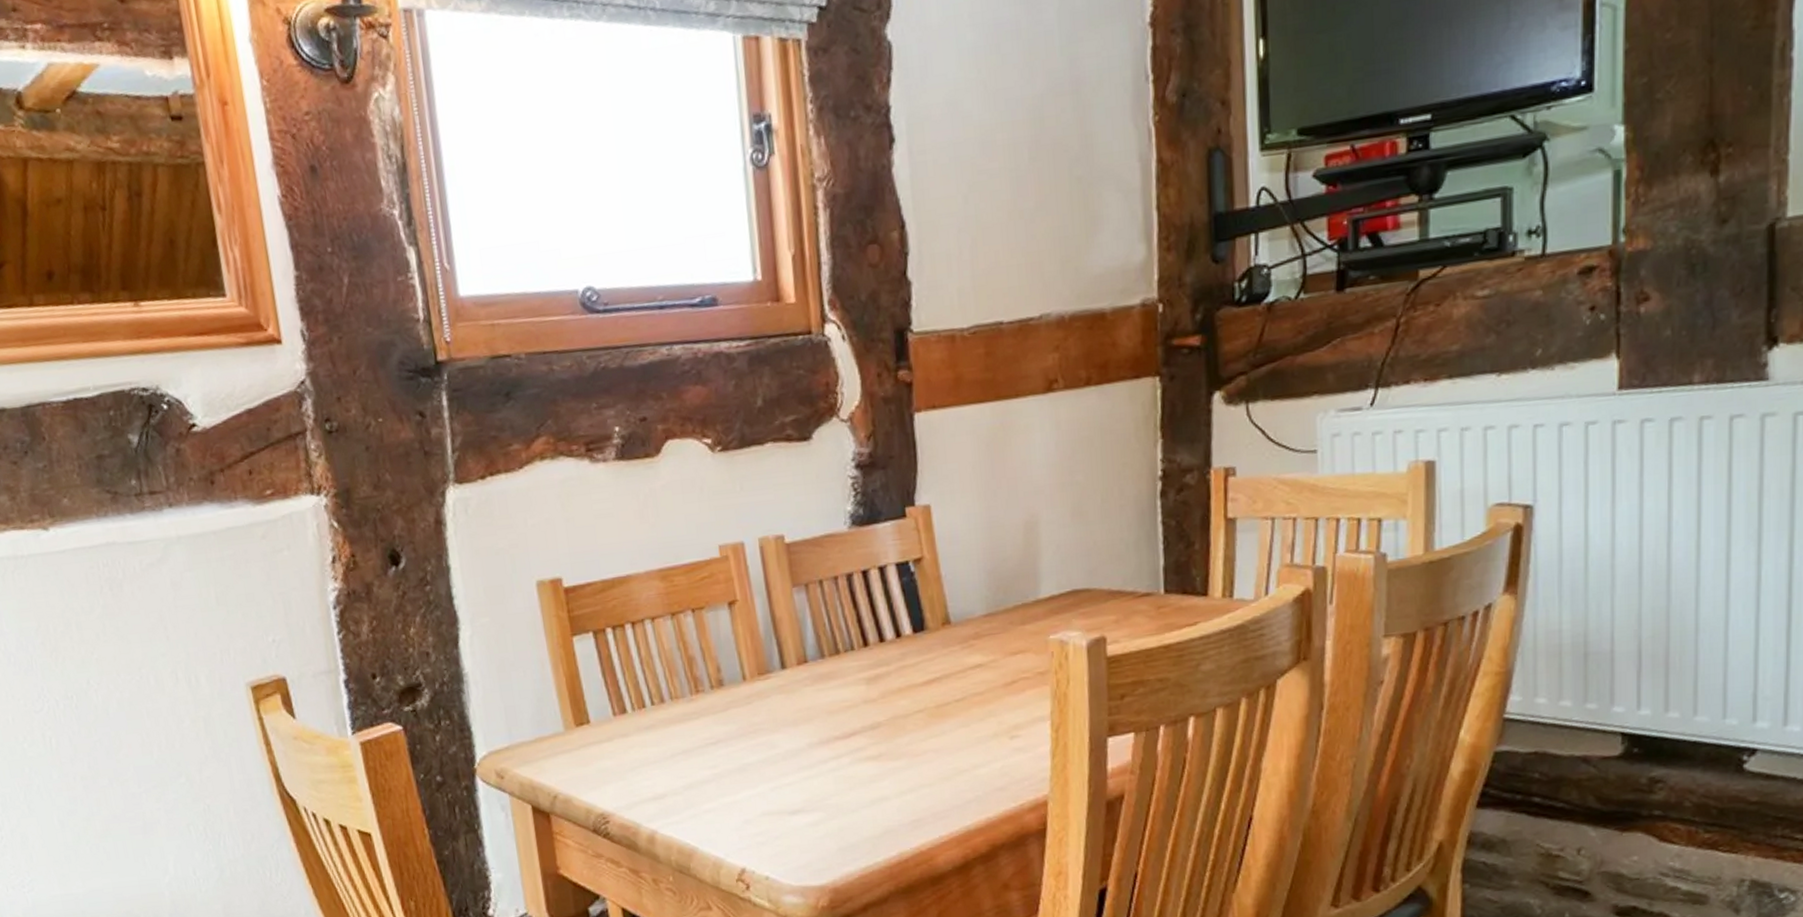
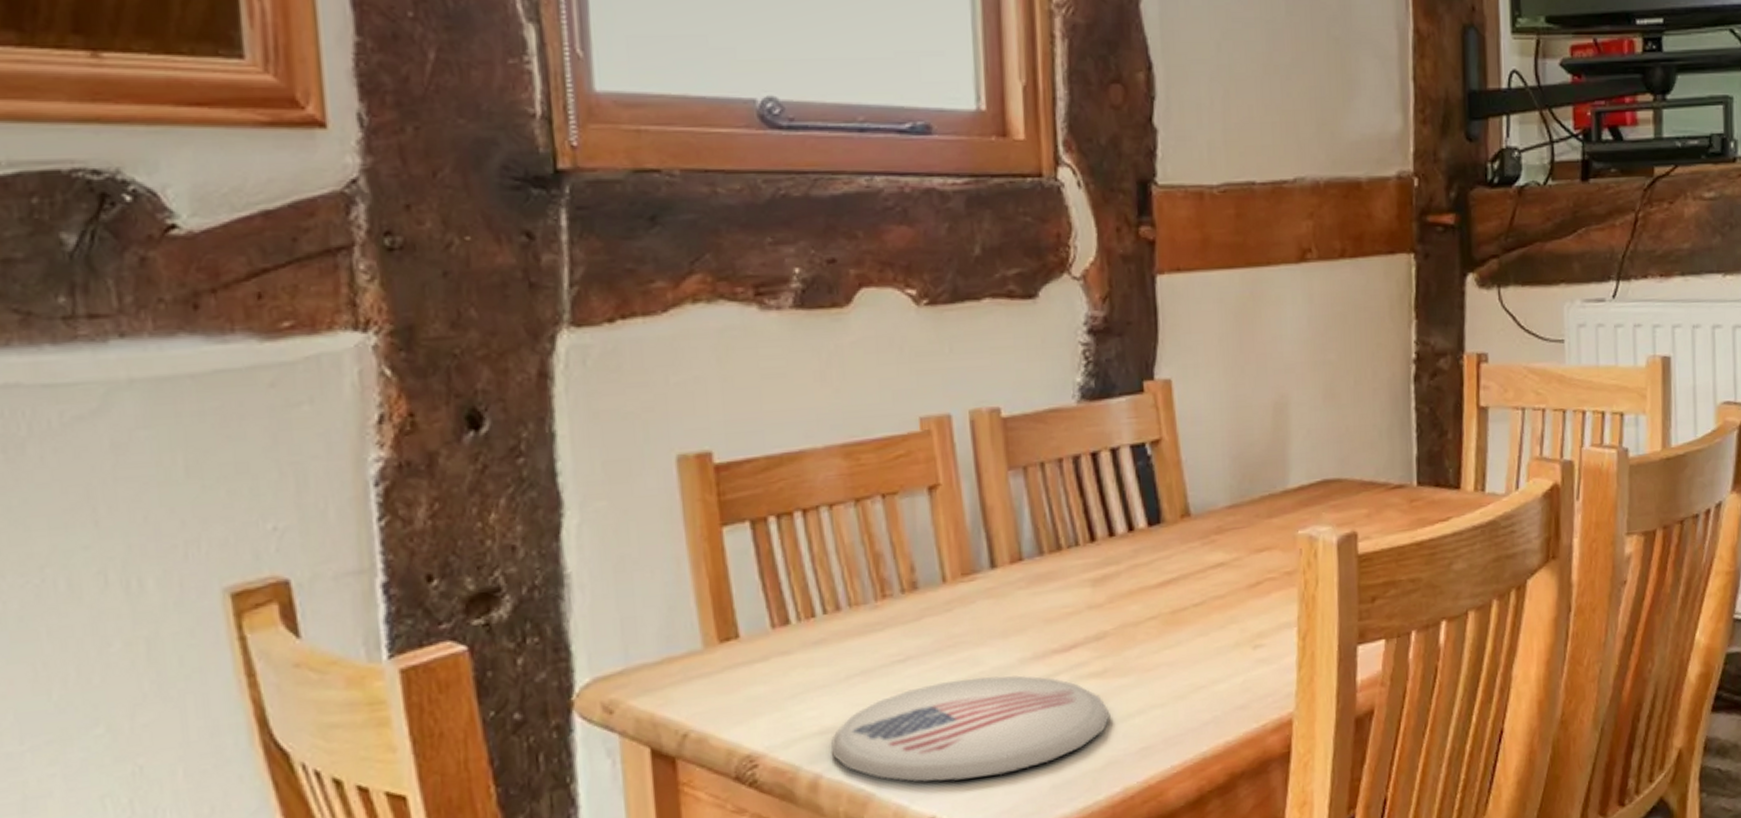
plate: none [663,757,886,841] -> present [830,675,1110,783]

